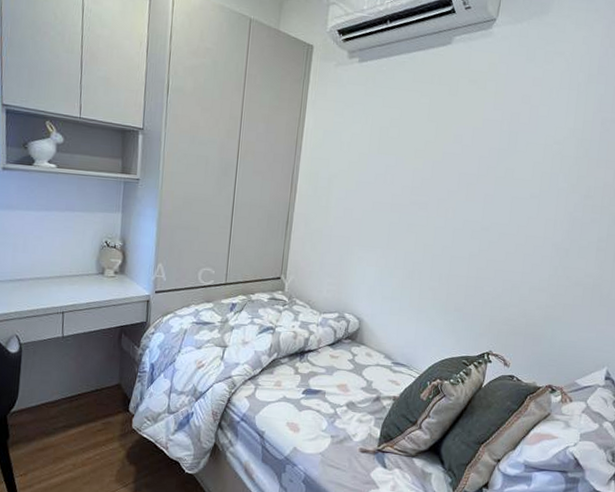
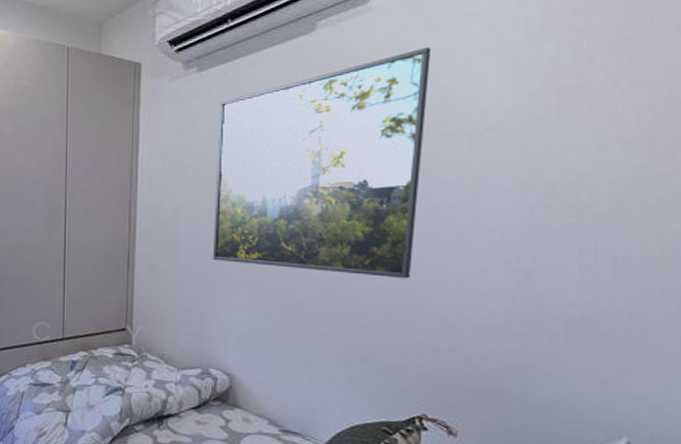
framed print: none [355,72,529,250] -> present [212,47,432,279]

